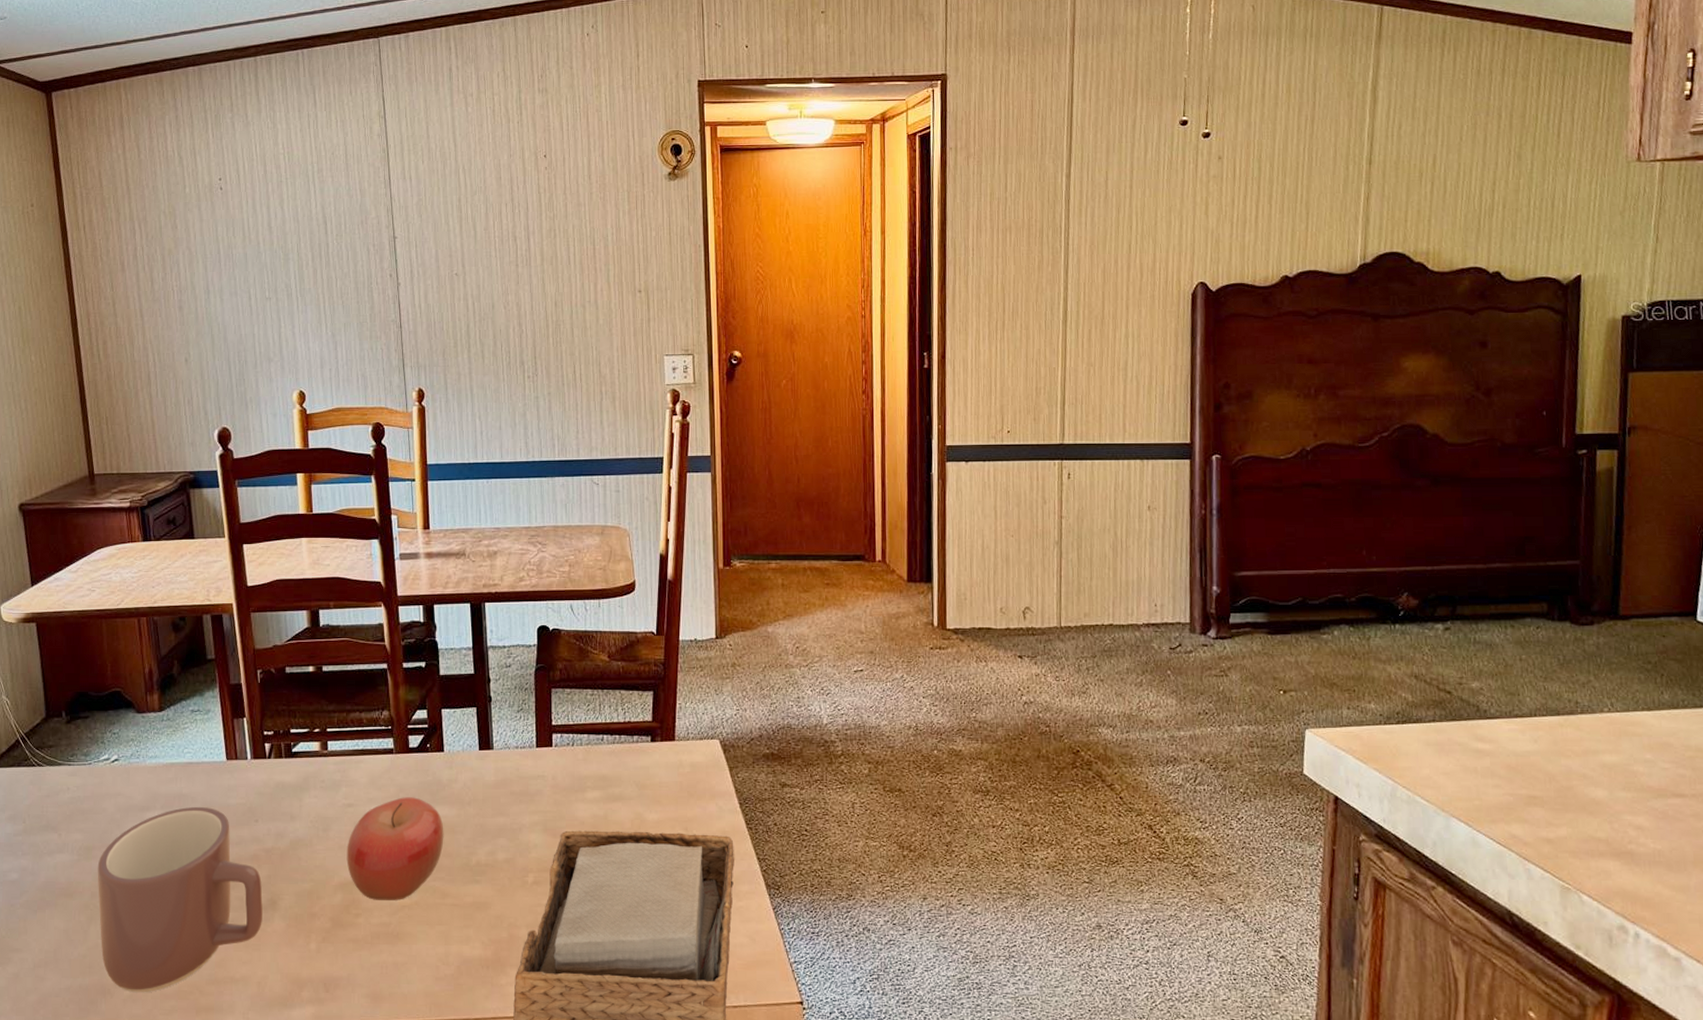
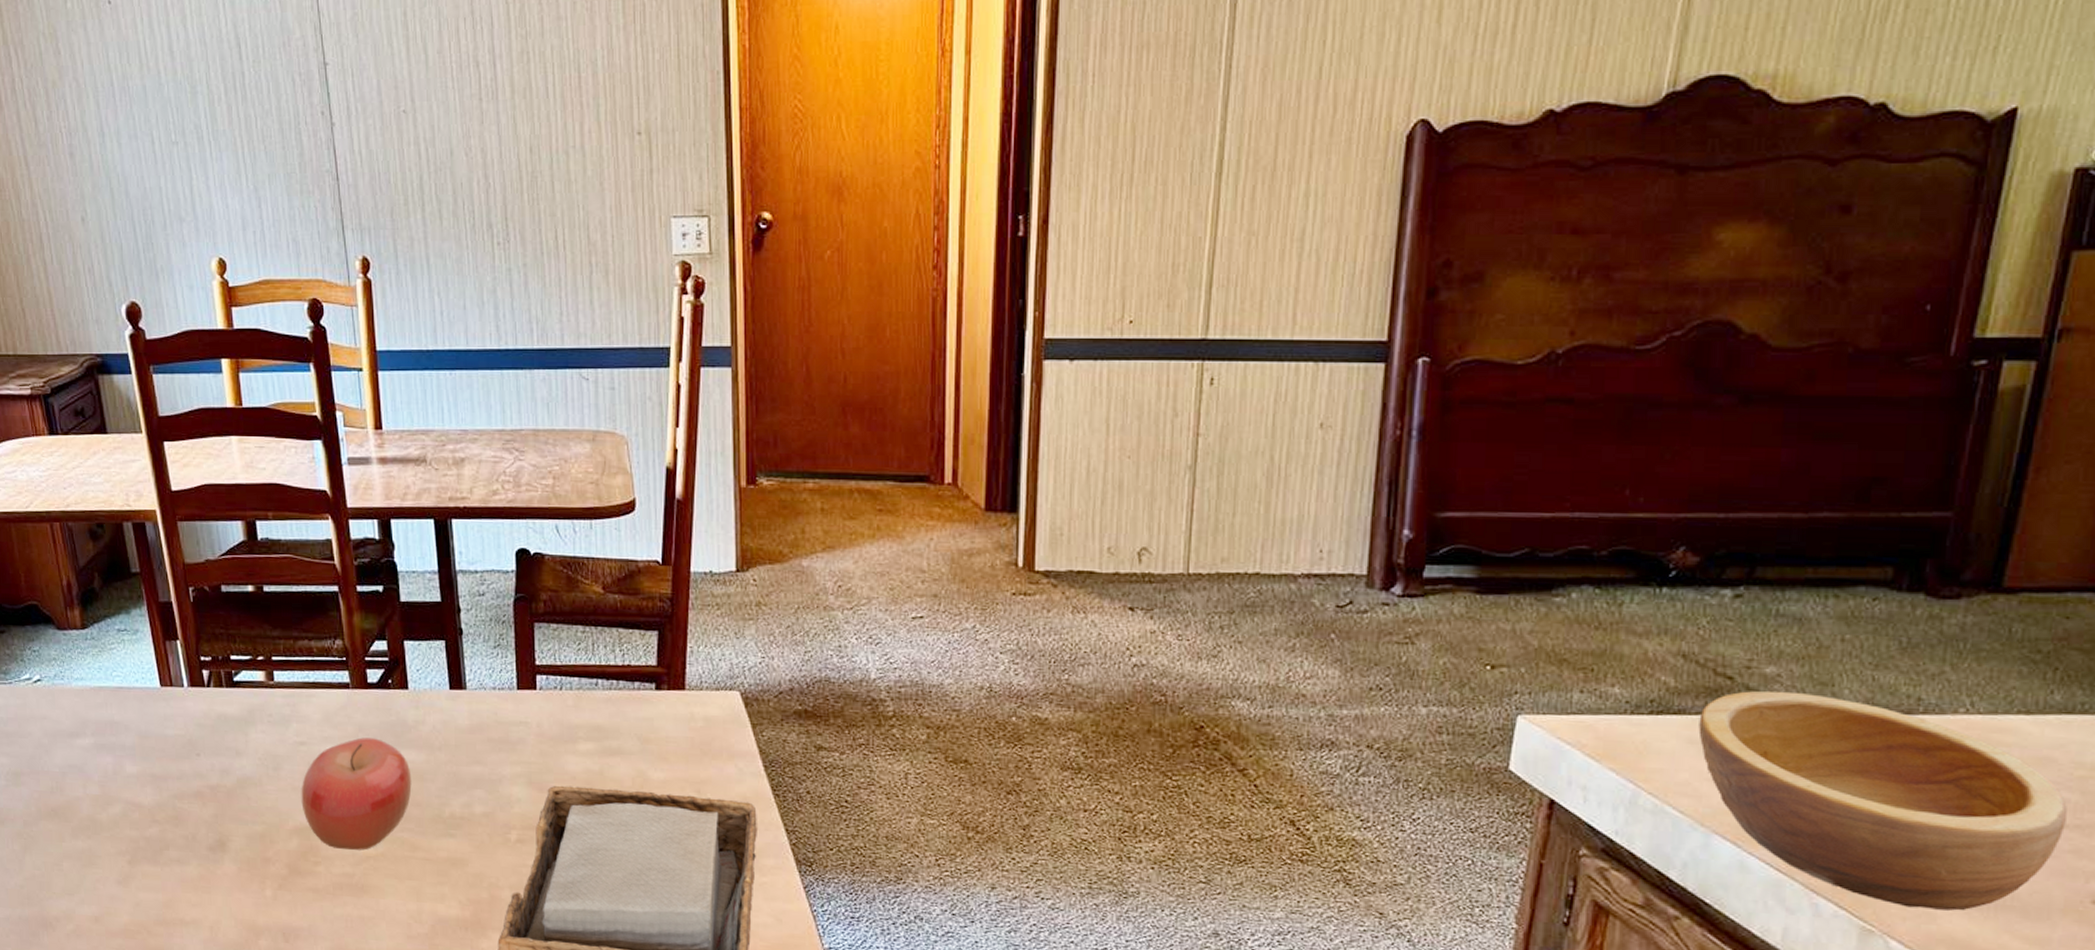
mug: present [97,806,263,993] -> none [27,735,211,929]
bowl: none [1431,701,1686,868] -> present [1698,690,2067,911]

